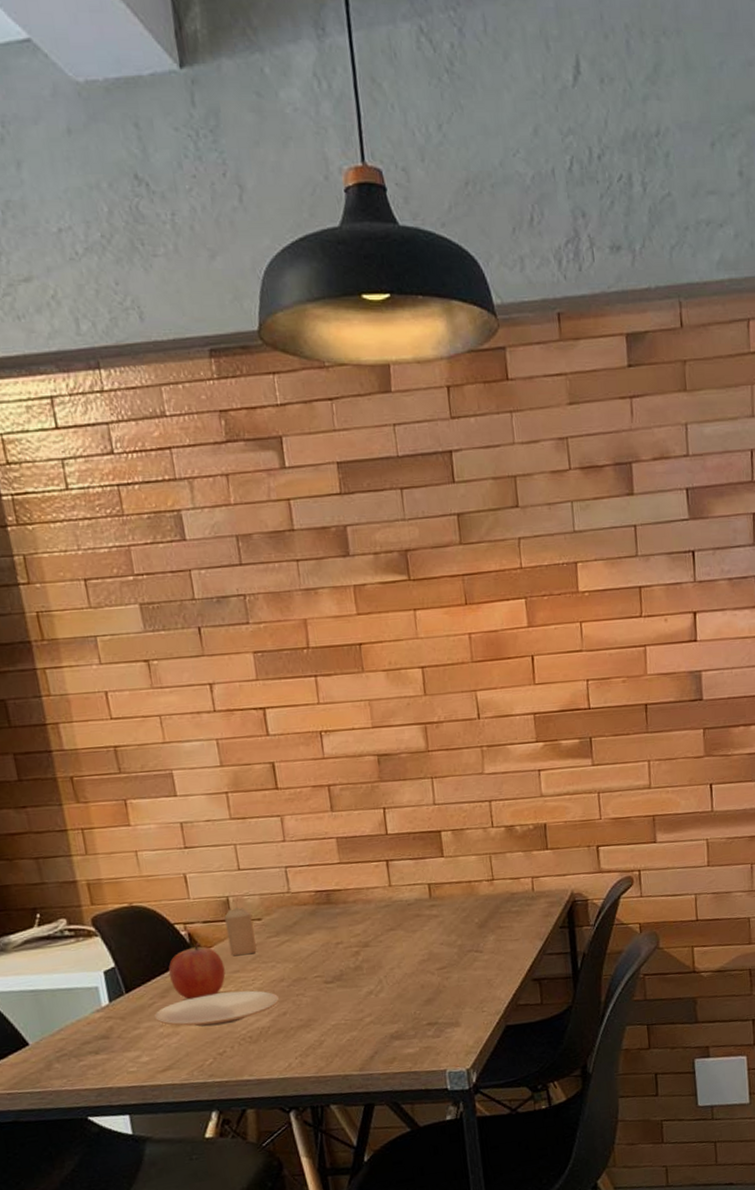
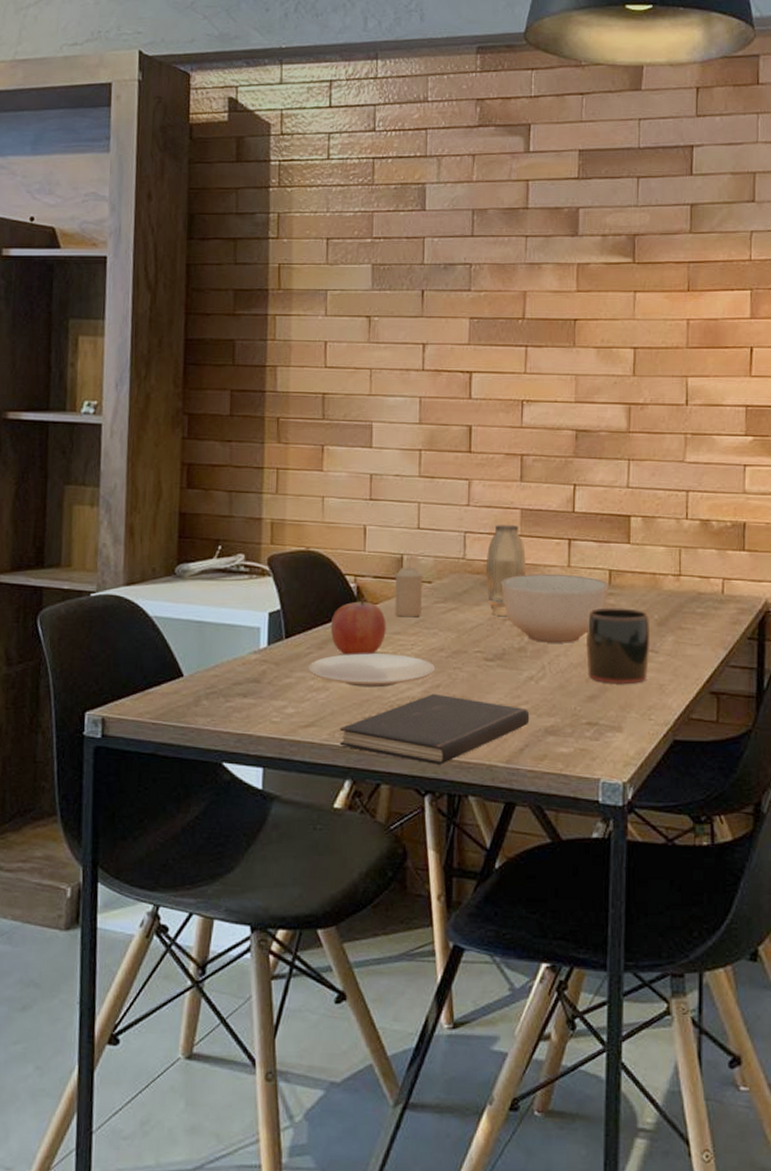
hardcover book: none [197,1020,375,1084] -> present [339,693,530,765]
vase: none [310,854,350,941] -> present [486,524,526,616]
bowl: none [328,893,430,959] -> present [501,574,609,643]
mug: none [414,916,476,986] -> present [585,607,650,685]

